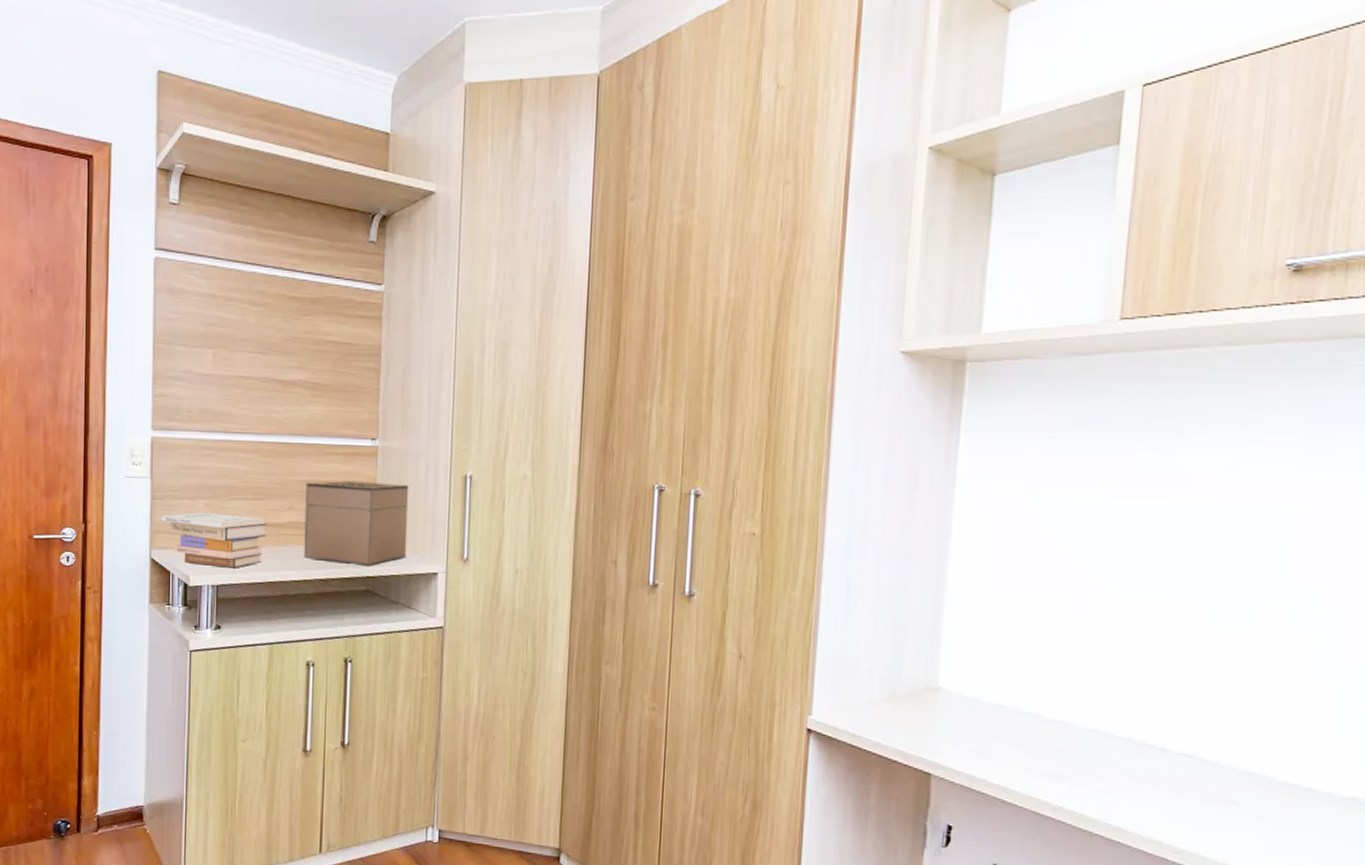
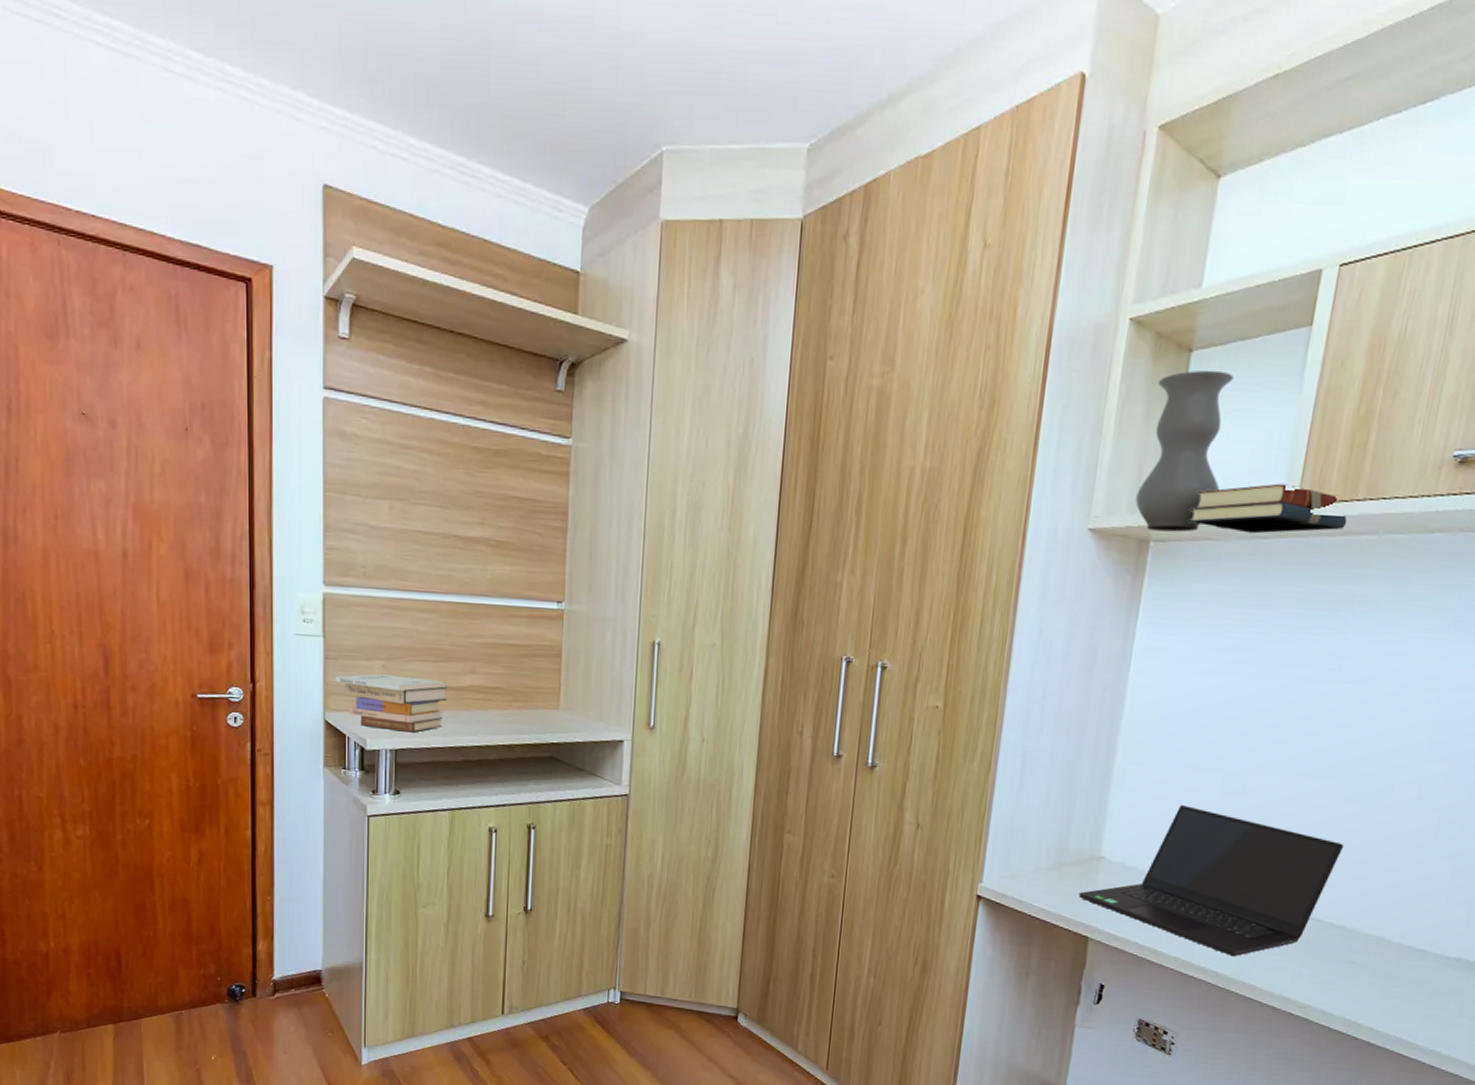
decorative box: present [304,480,409,566] -> none [486,644,596,733]
laptop: none [917,632,1209,796] -> present [1078,805,1344,957]
vase: none [948,192,1042,352] -> present [1135,370,1235,533]
books: none [1006,299,1177,351] -> present [1189,483,1348,534]

